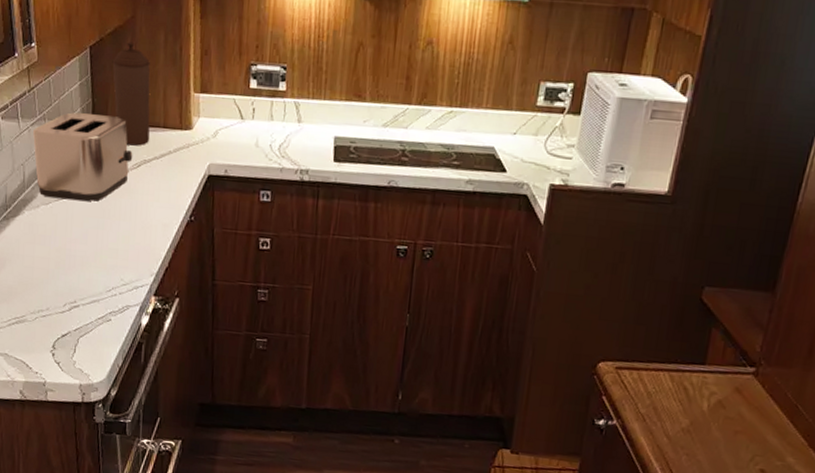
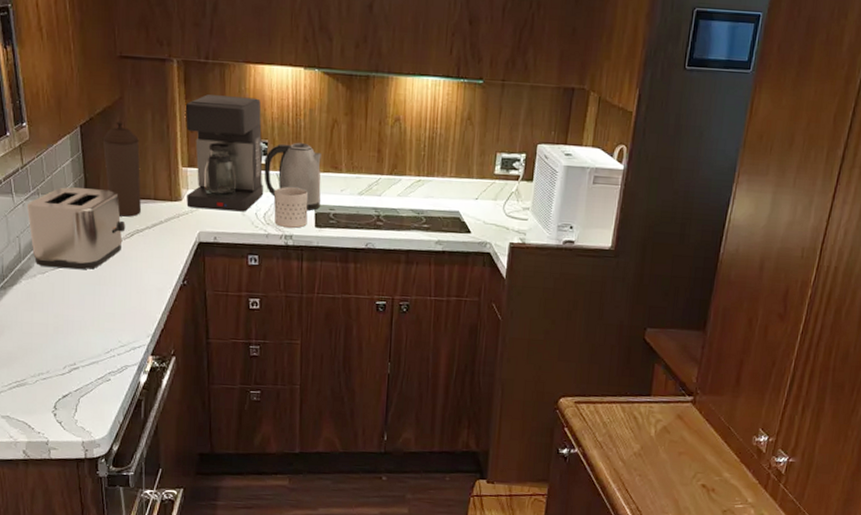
coffee maker: none [197,13,281,143] -> present [185,94,264,212]
kettle: none [281,67,344,143] -> present [264,142,321,211]
mug: none [290,116,328,162] -> present [273,187,308,228]

